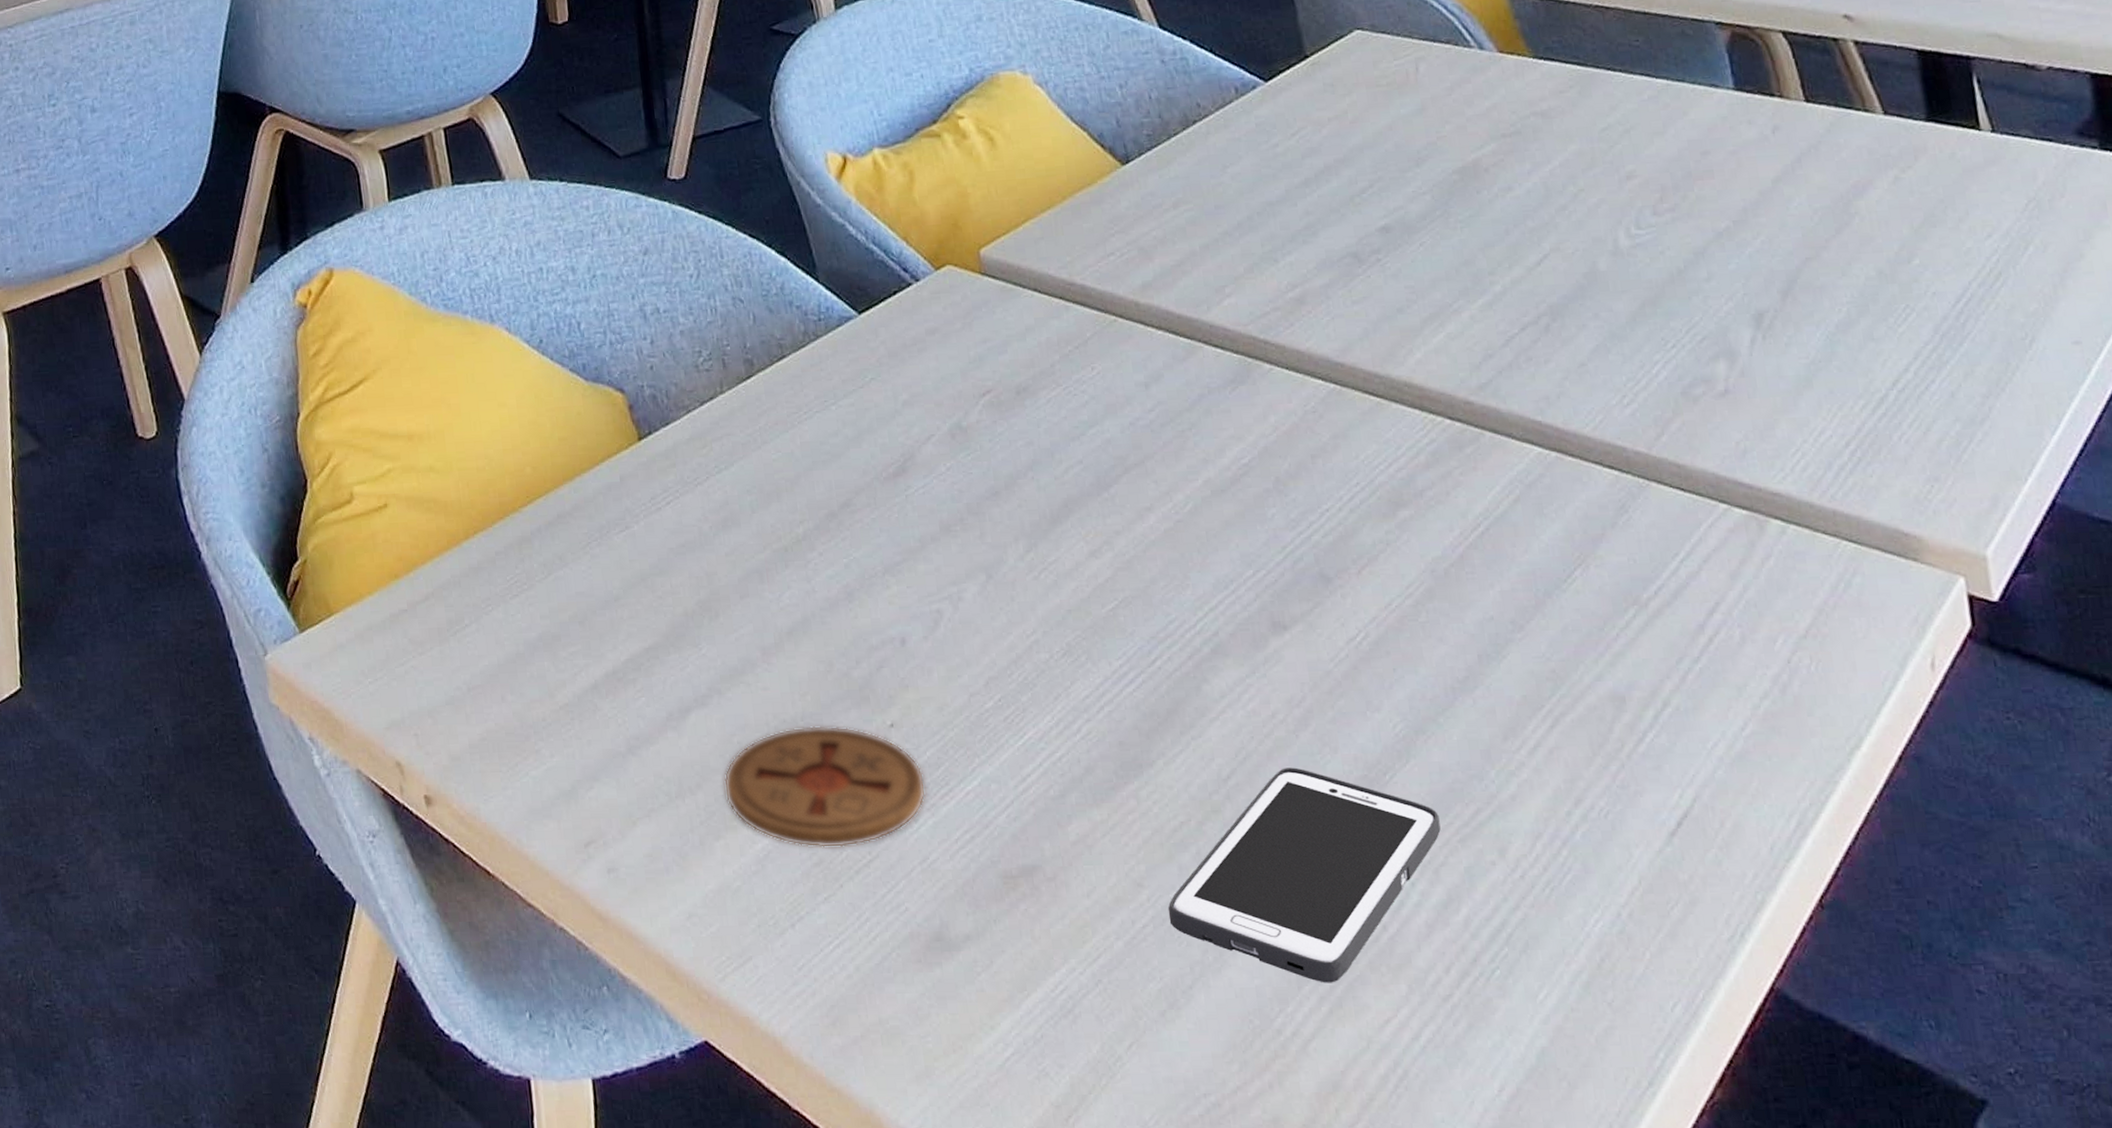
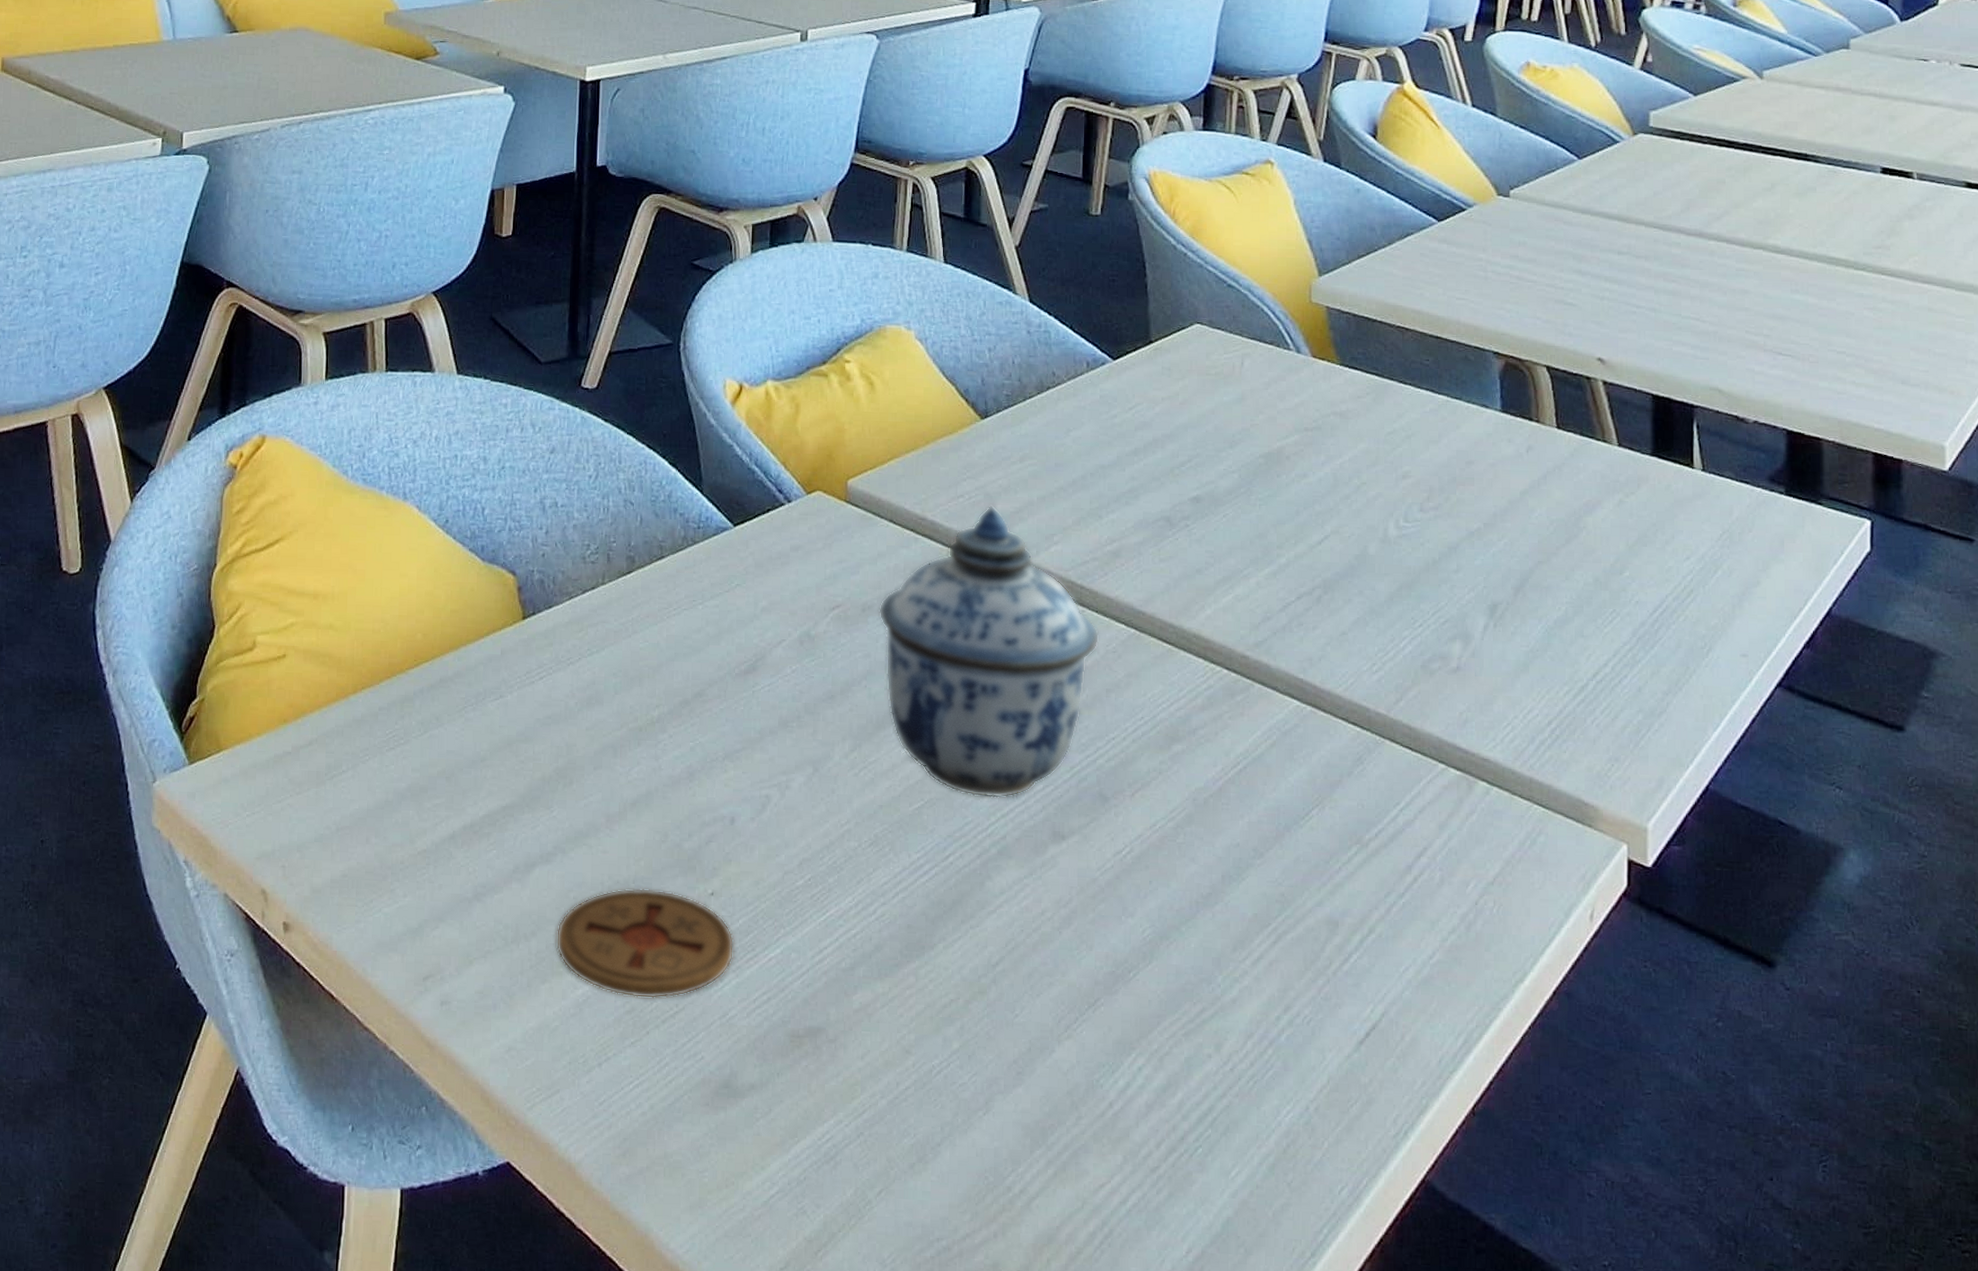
lidded jar: none [1034,261,1295,591] -> present [878,506,1100,798]
cell phone: present [1168,767,1441,983] -> none [929,959,1170,1150]

